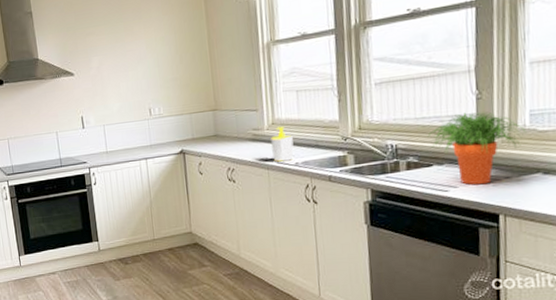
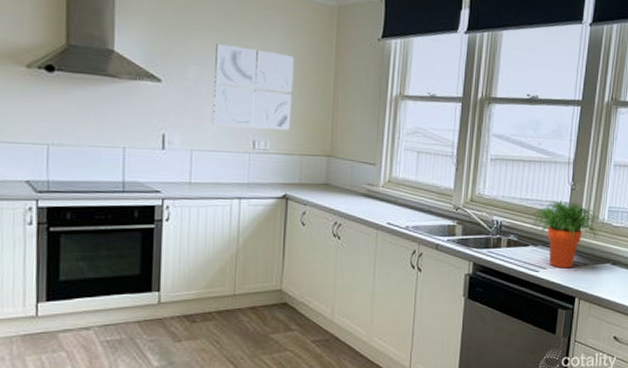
wall art: none [109,29,177,102] -> present [211,43,294,130]
soap bottle: present [271,126,294,162] -> none [384,186,407,223]

